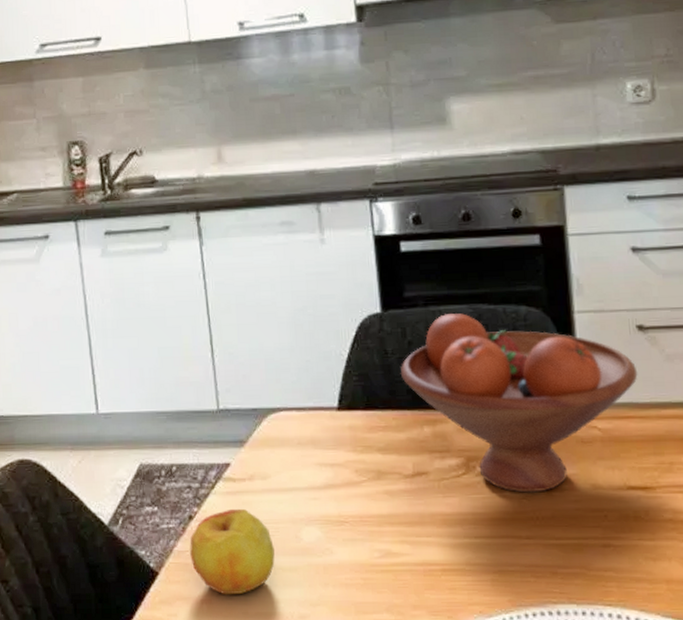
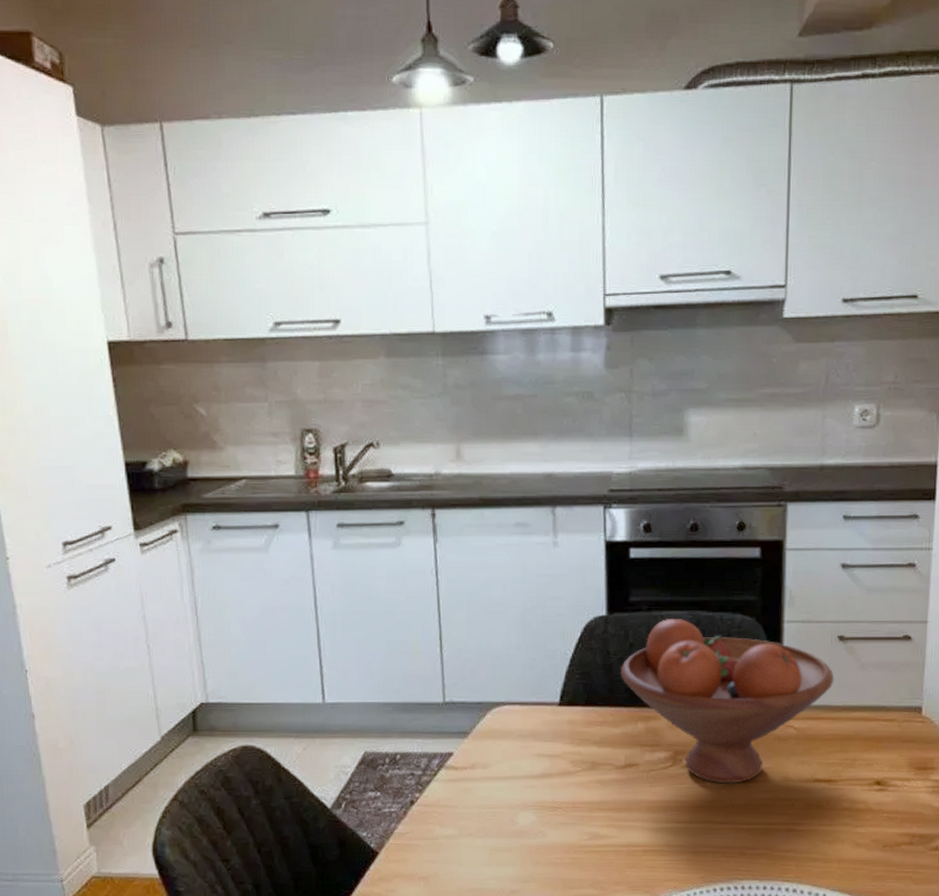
apple: present [190,508,275,595] -> none [410,794,491,873]

